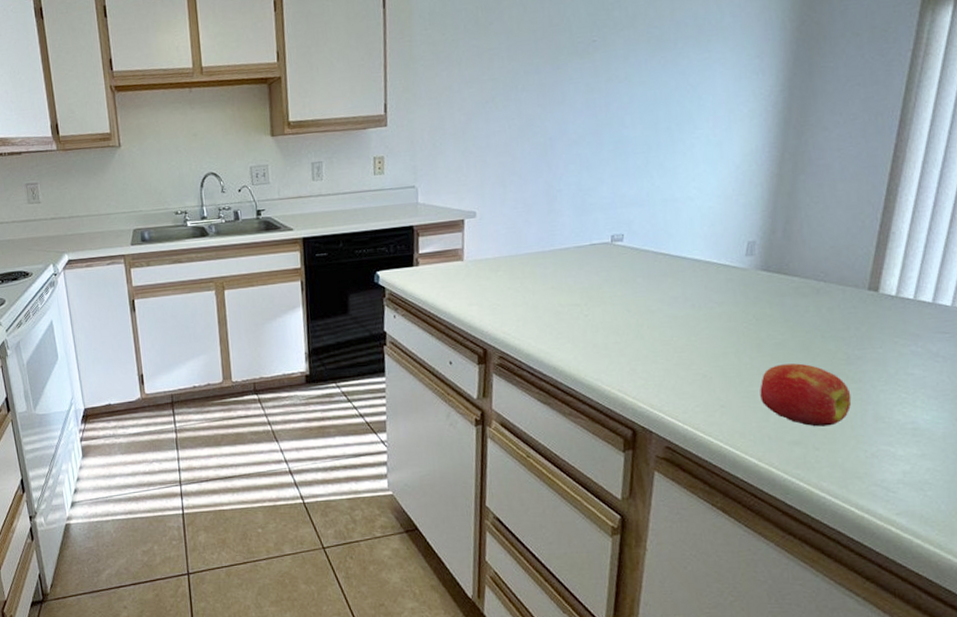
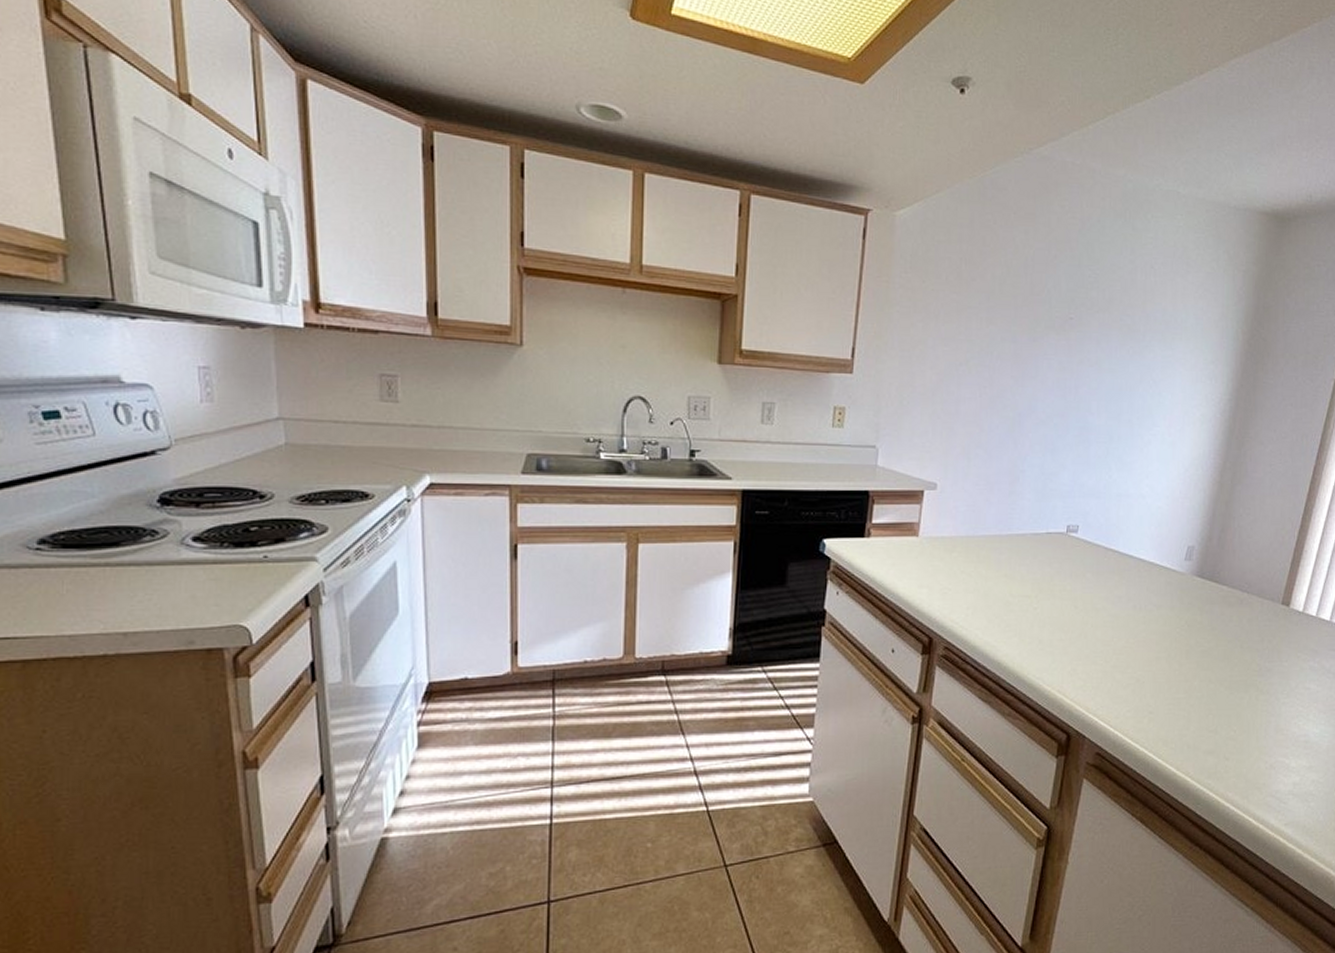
apple: present [760,363,852,427] -> none [1184,672,1259,737]

